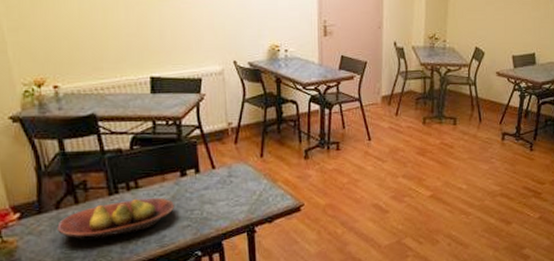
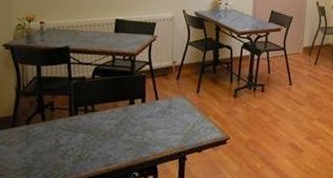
fruit bowl: present [57,197,175,241] -> none [25,120,122,154]

